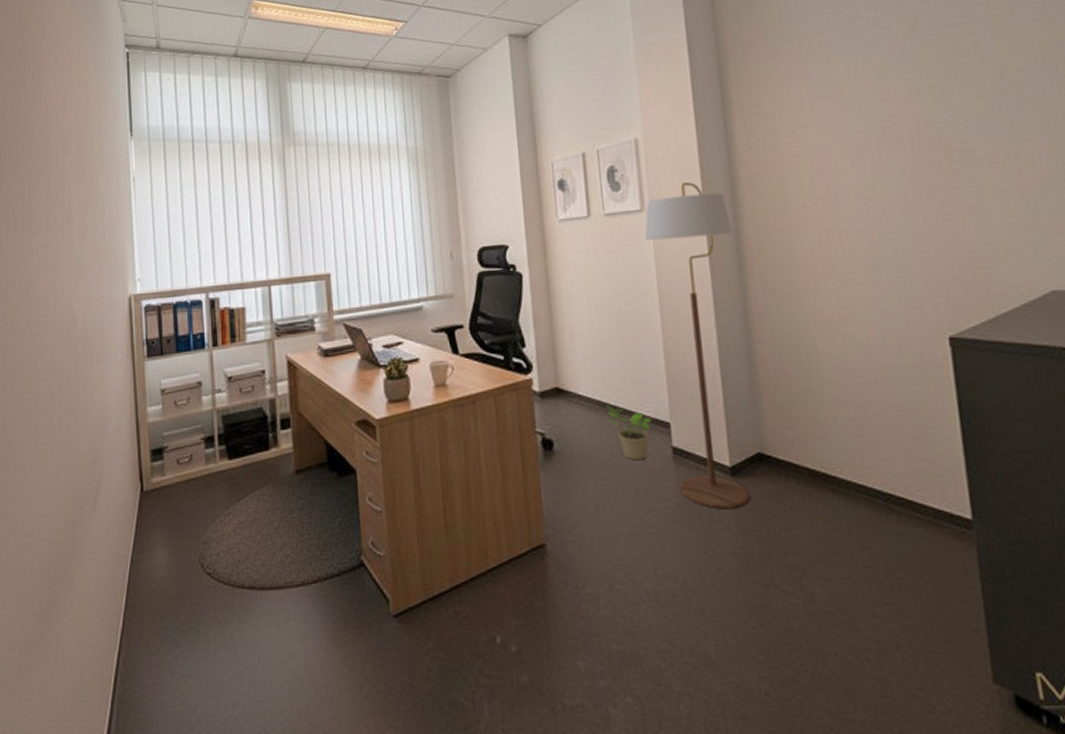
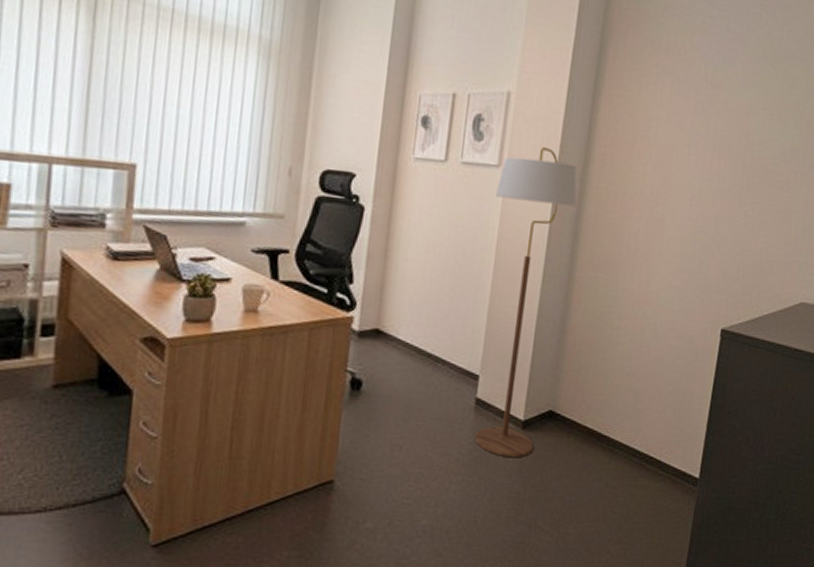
potted plant: present [606,406,652,461] -> none [422,353,463,408]

